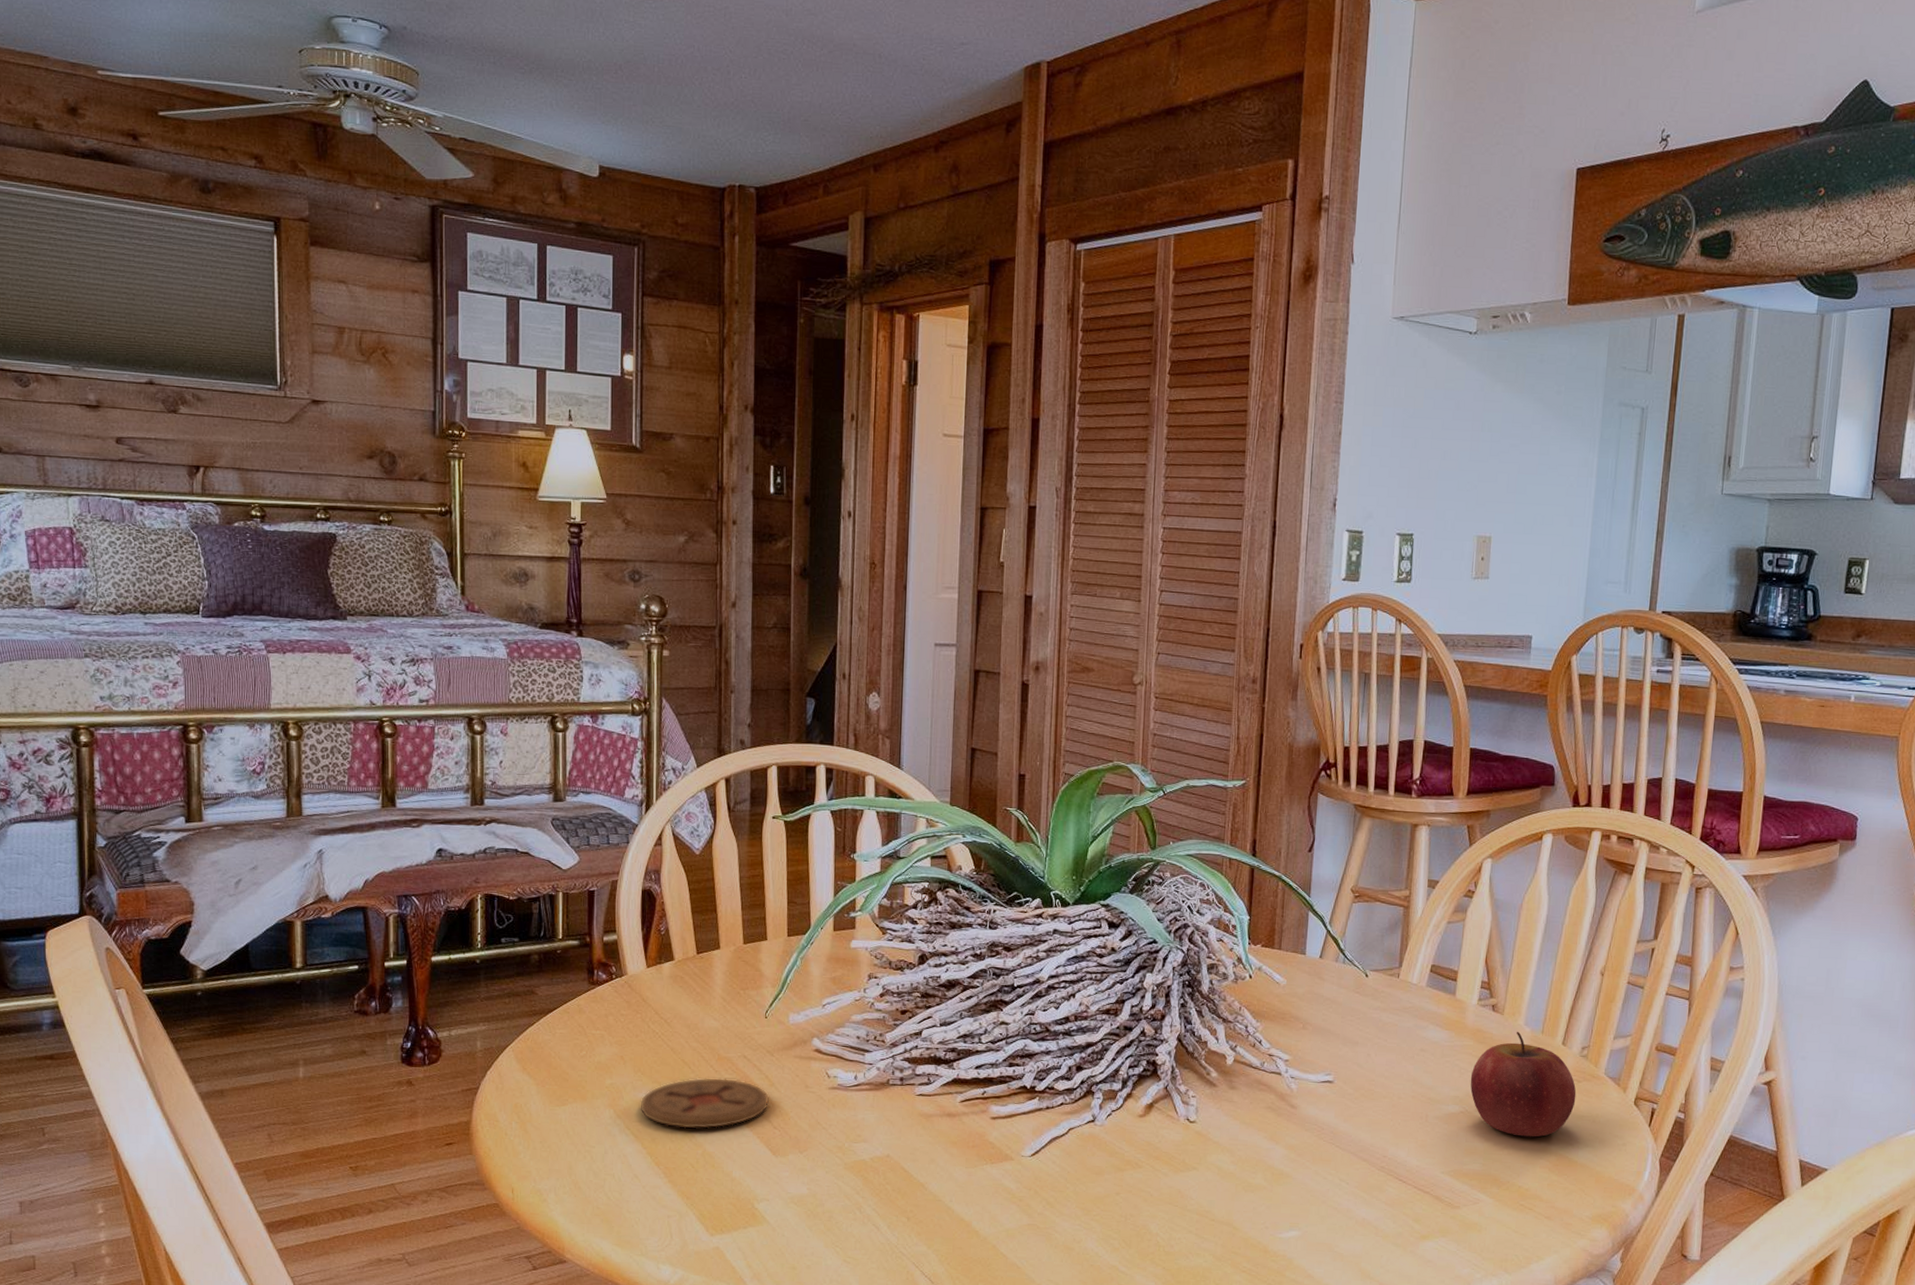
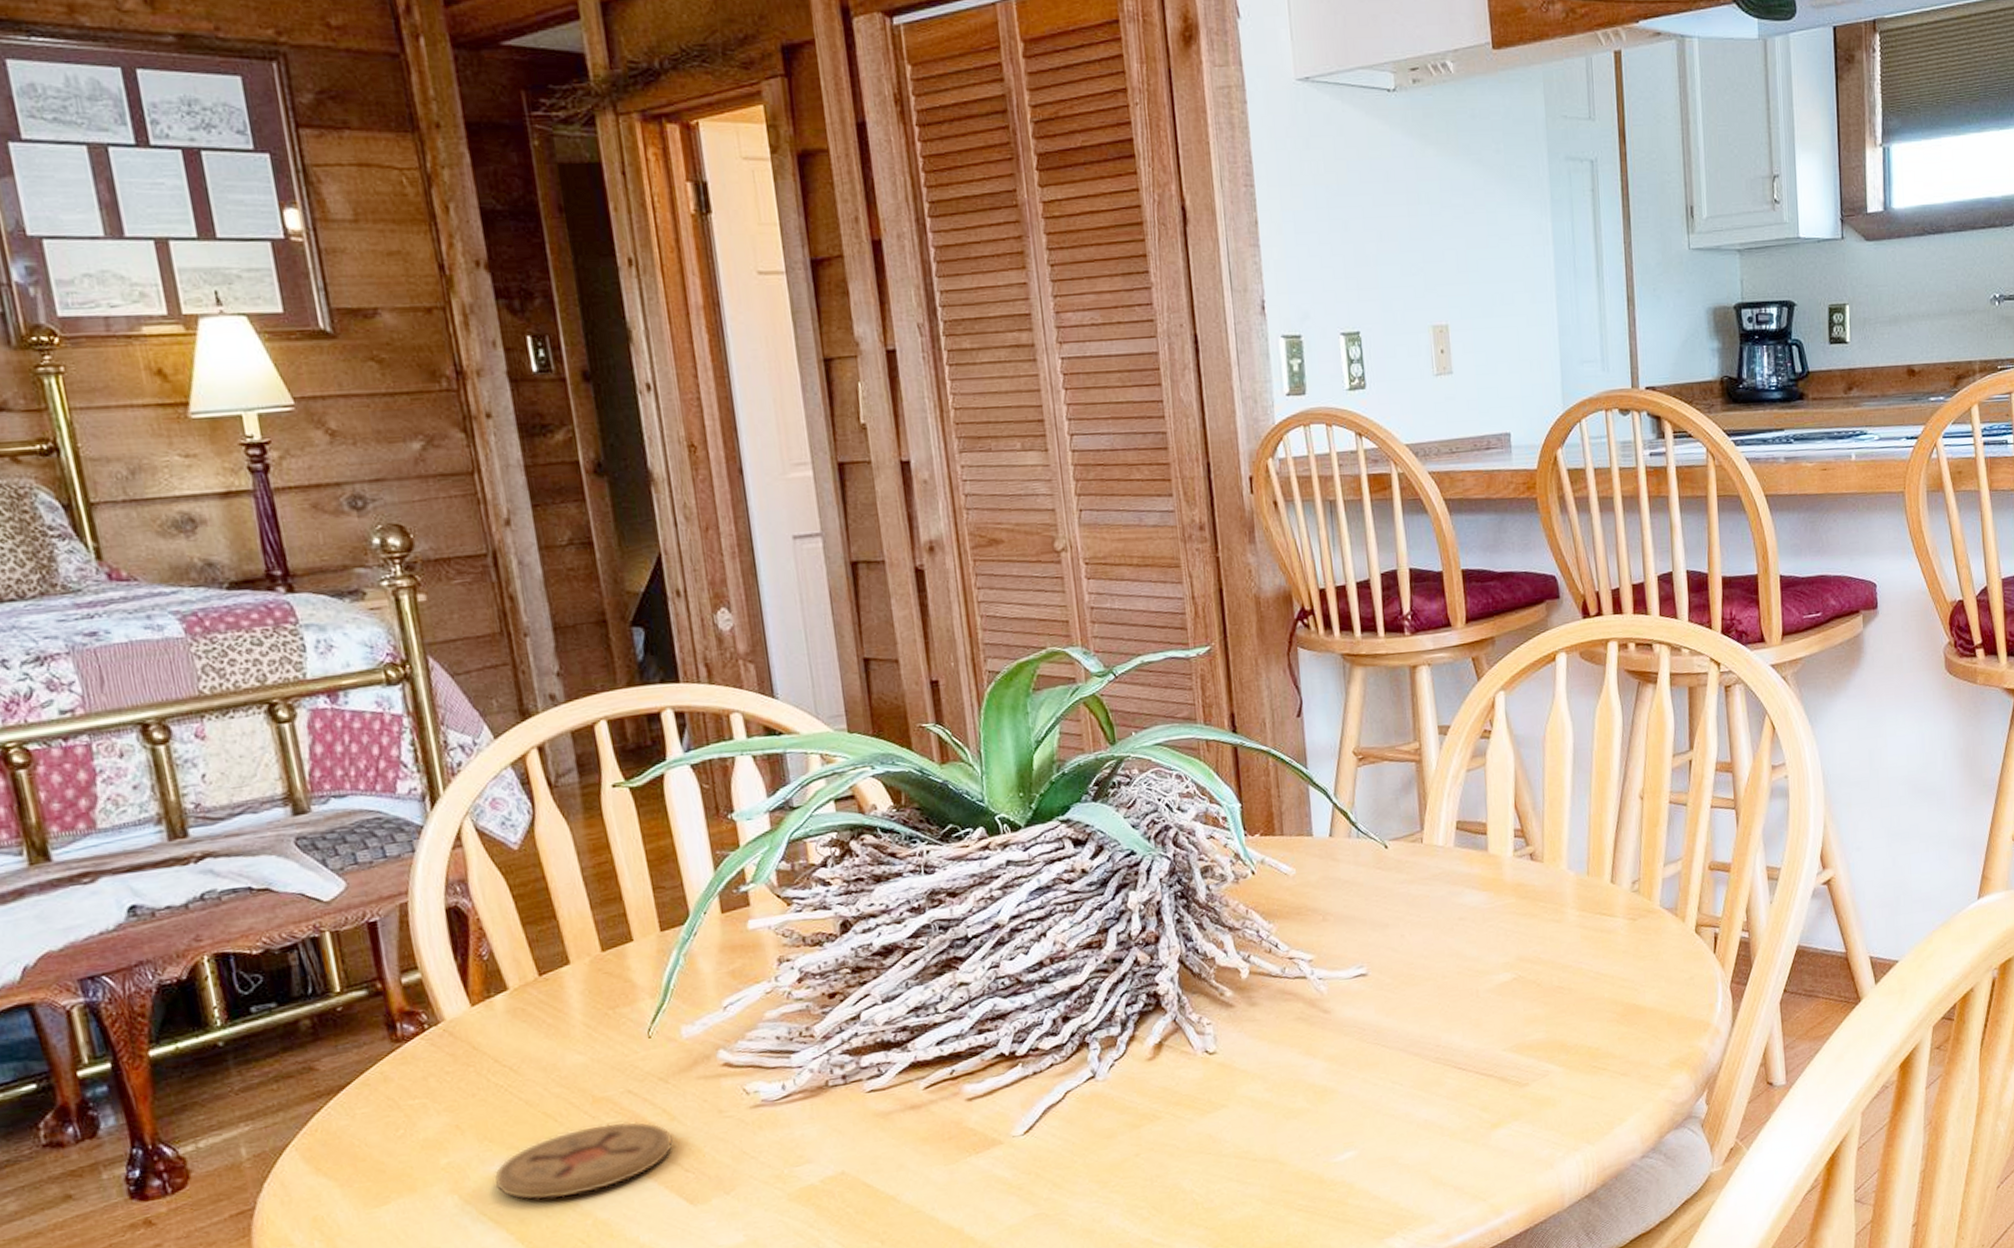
apple: present [1470,1031,1577,1137] -> none [1518,877,1634,993]

